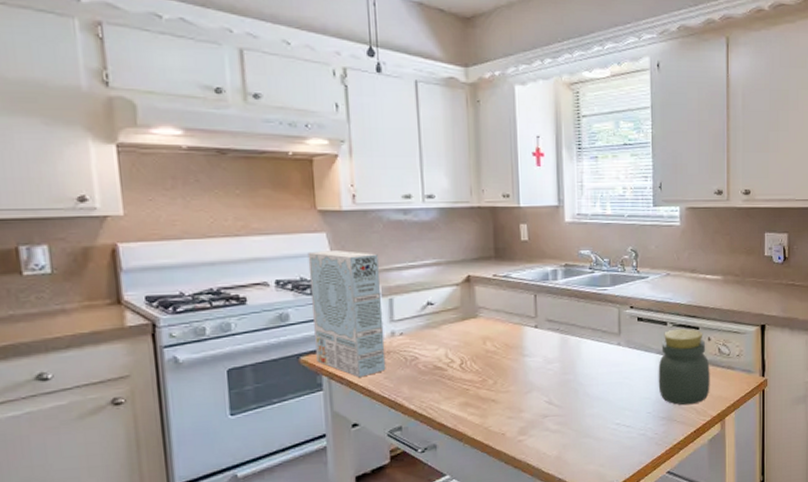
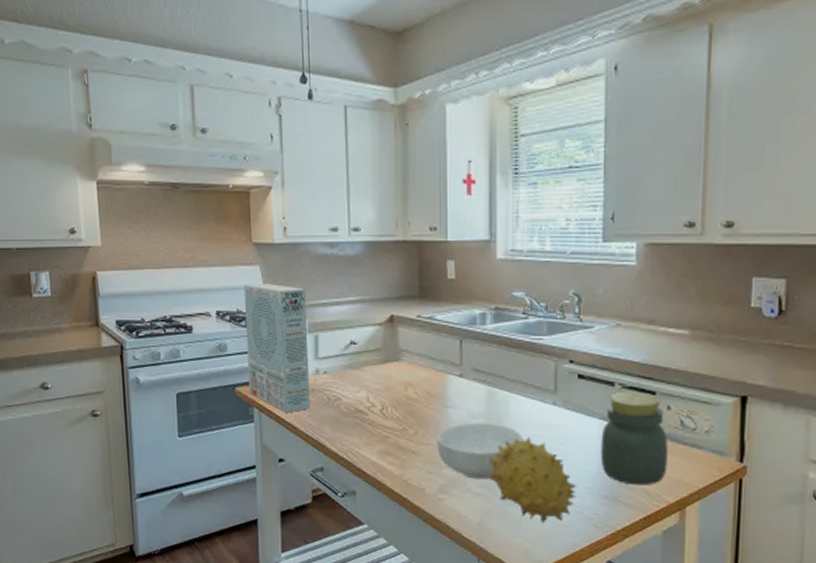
cereal bowl: none [515,366,593,418] -> present [437,422,523,480]
fruit: none [564,375,640,449] -> present [489,437,577,524]

